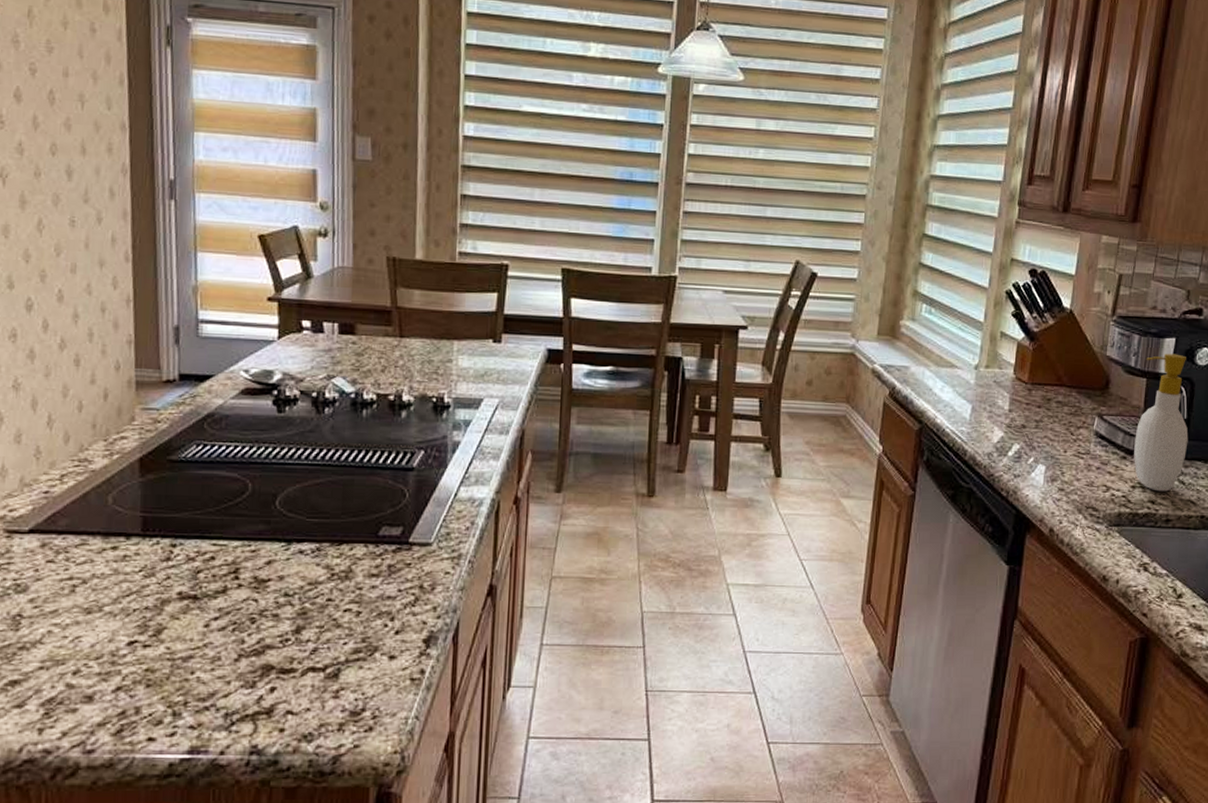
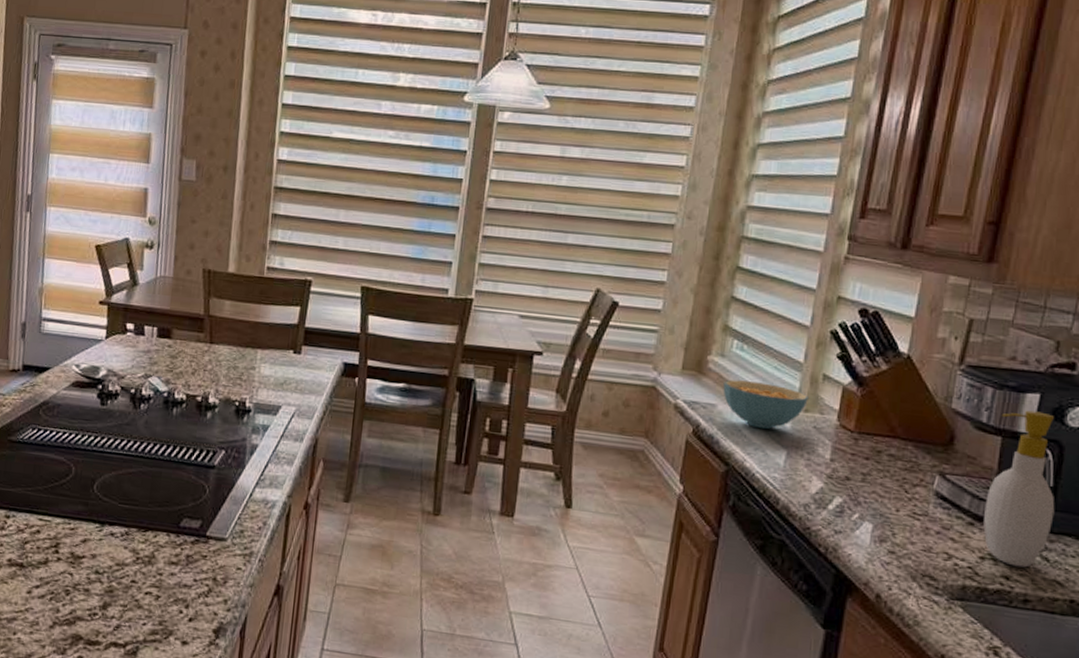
cereal bowl: none [914,342,989,387] -> present [723,379,808,430]

